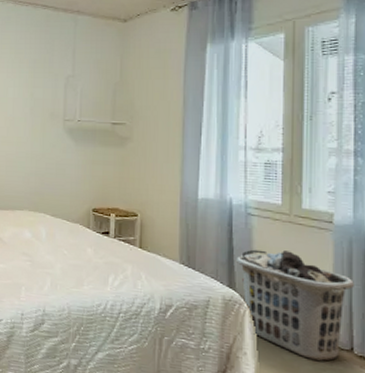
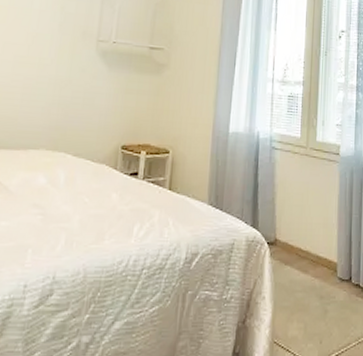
clothes hamper: present [236,249,354,361] -> none [260,184,354,294]

